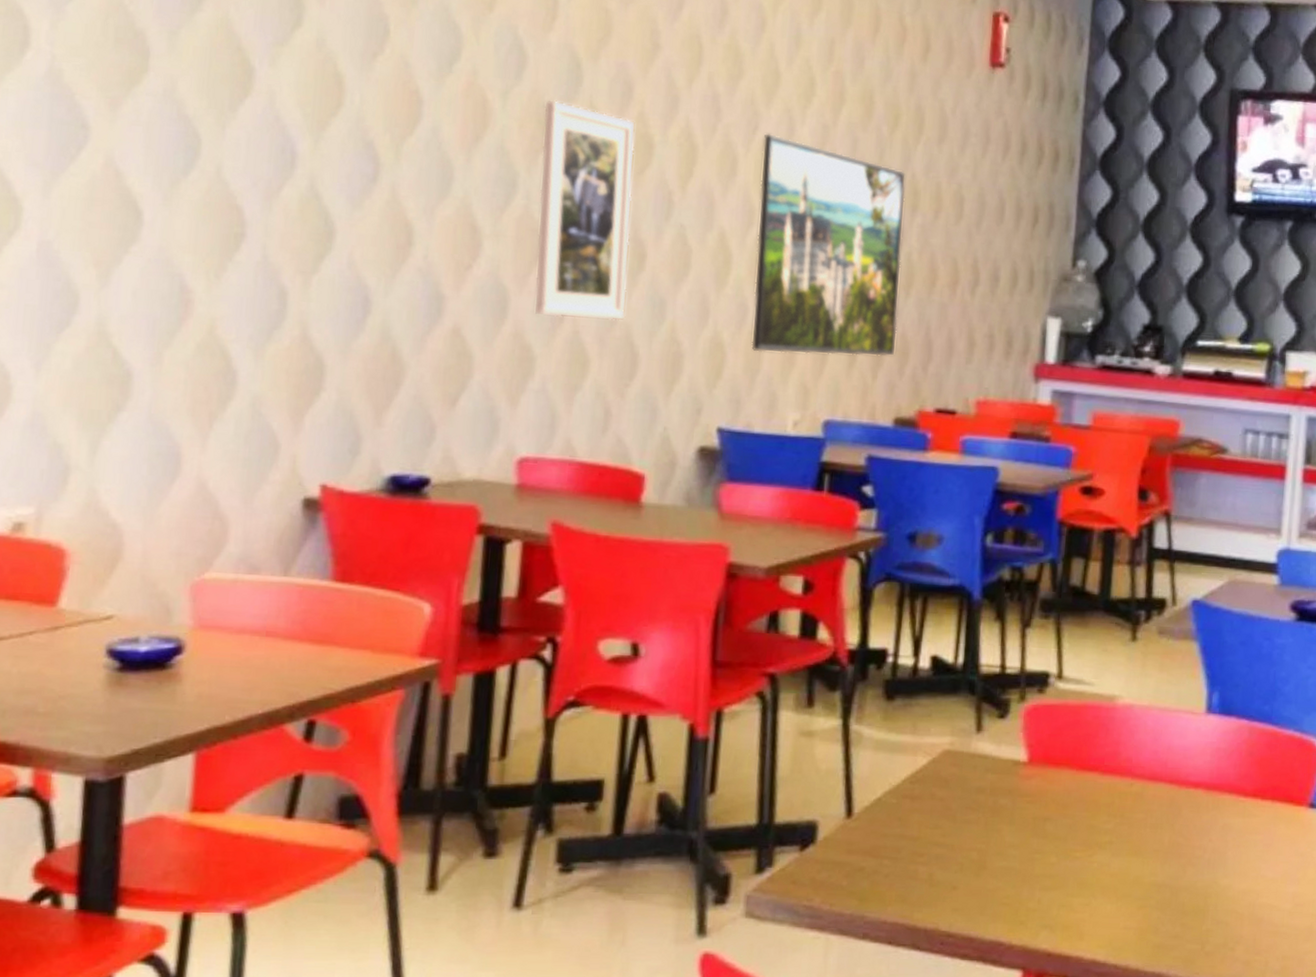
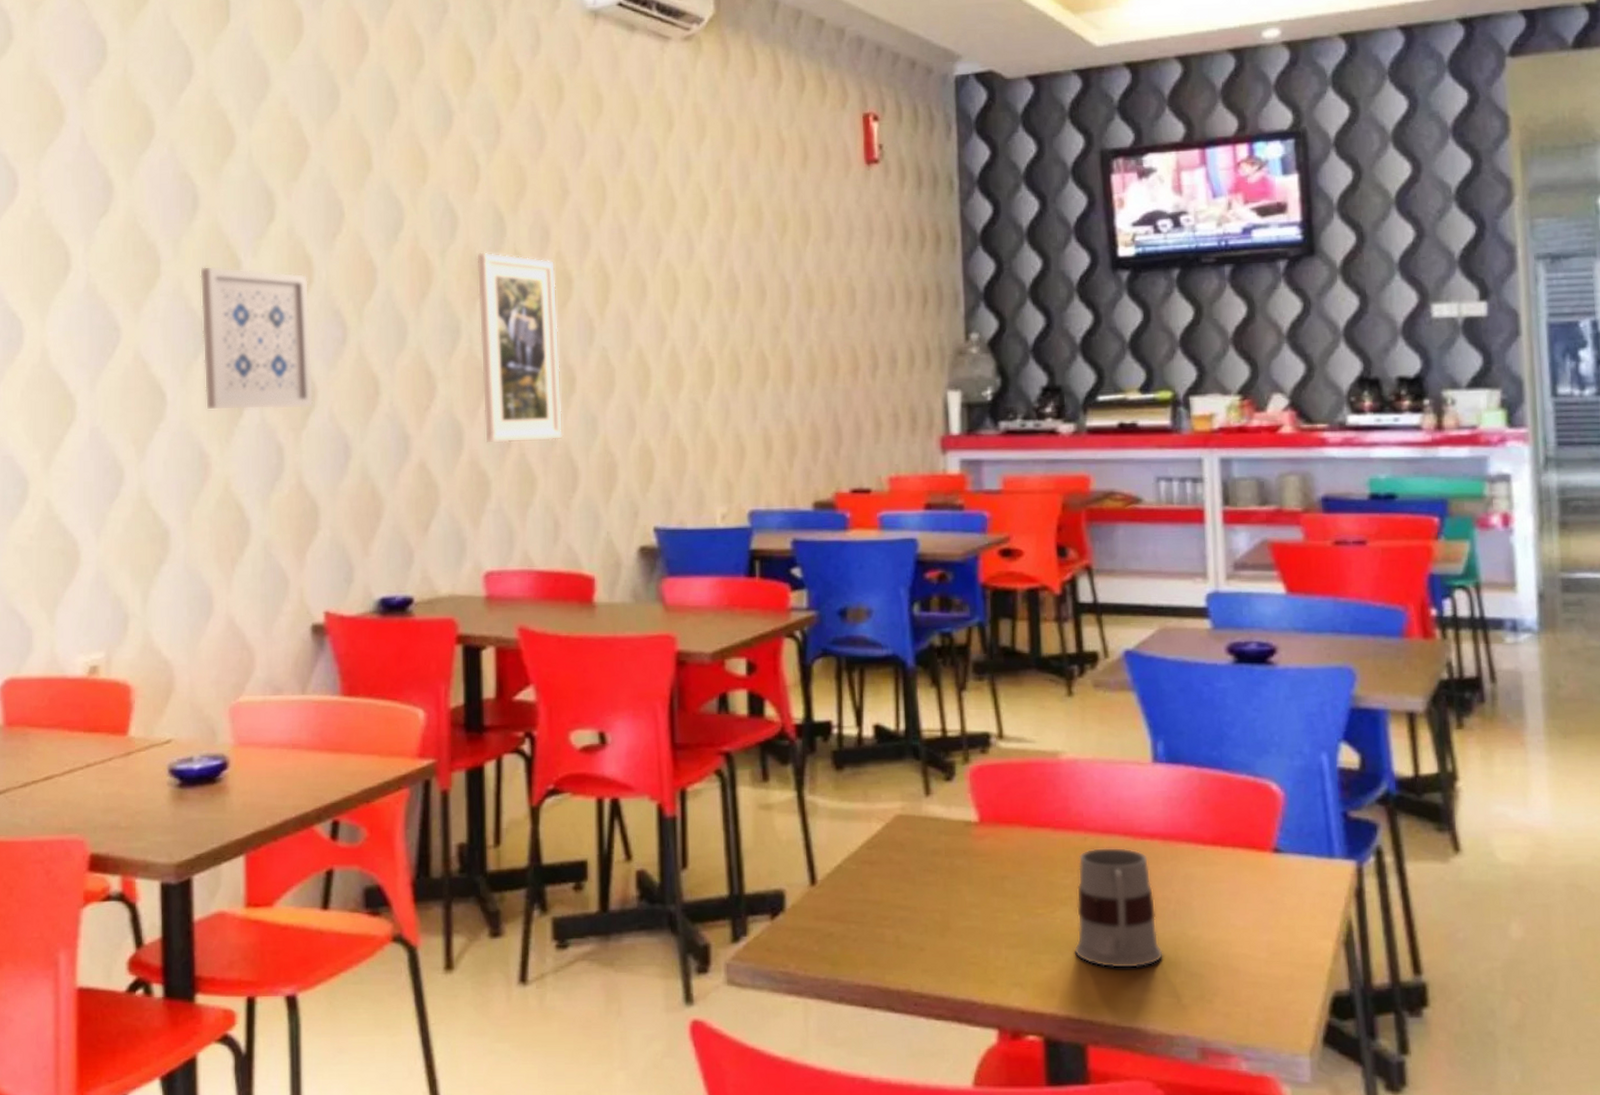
wall art: none [192,68,338,251] -> present [199,266,314,411]
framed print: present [751,133,906,357] -> none [667,254,807,454]
mug: none [1107,793,1193,915] -> present [1074,847,1163,969]

